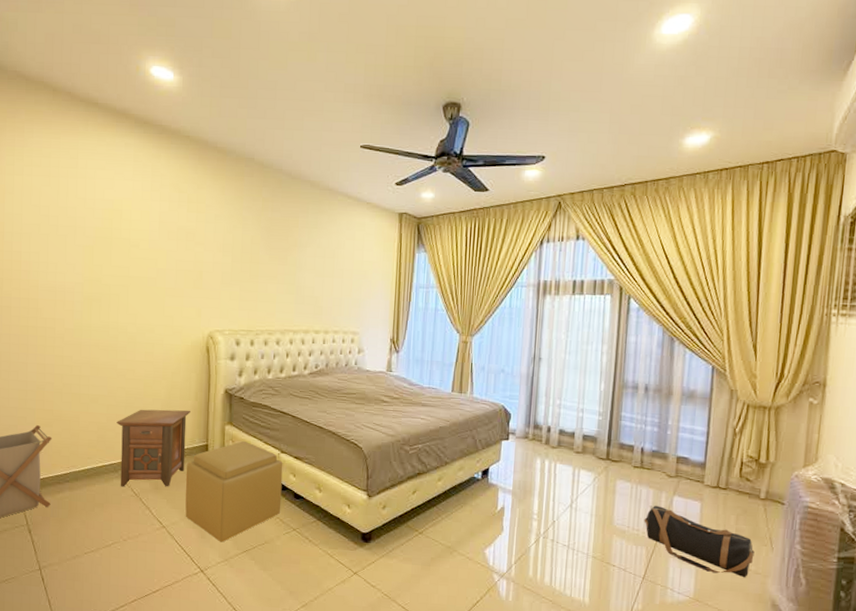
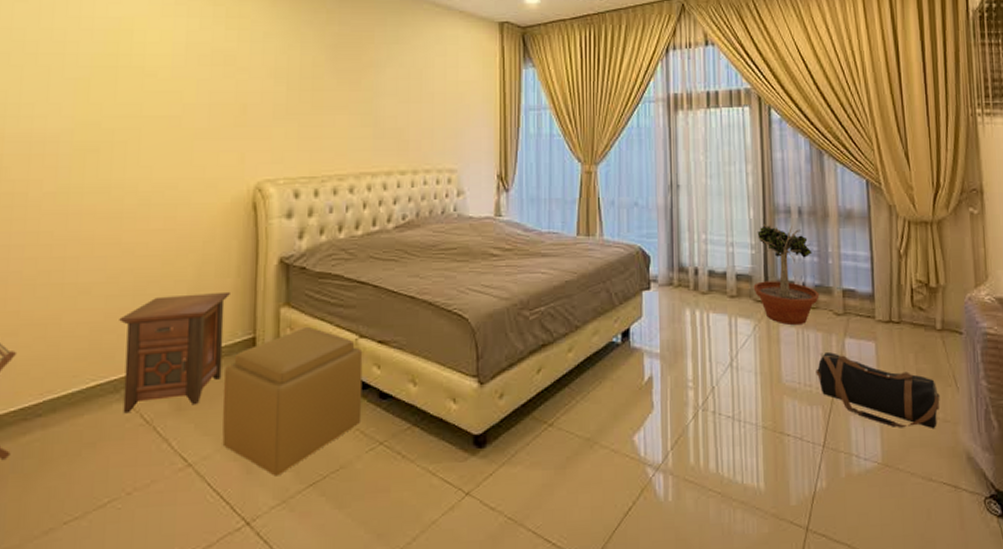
potted tree: none [597,396,656,482] -> present [753,224,820,326]

